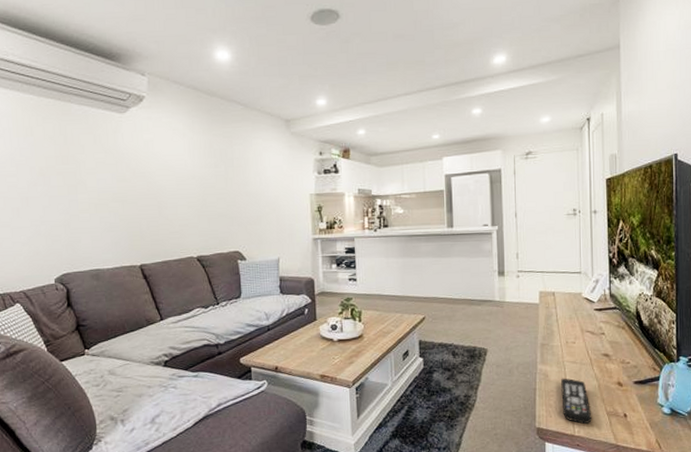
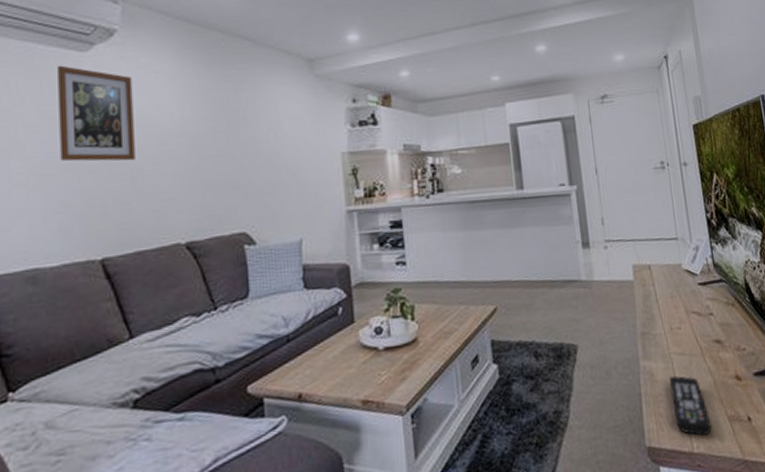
wall art: none [105,123,161,196] -> present [58,65,135,162]

